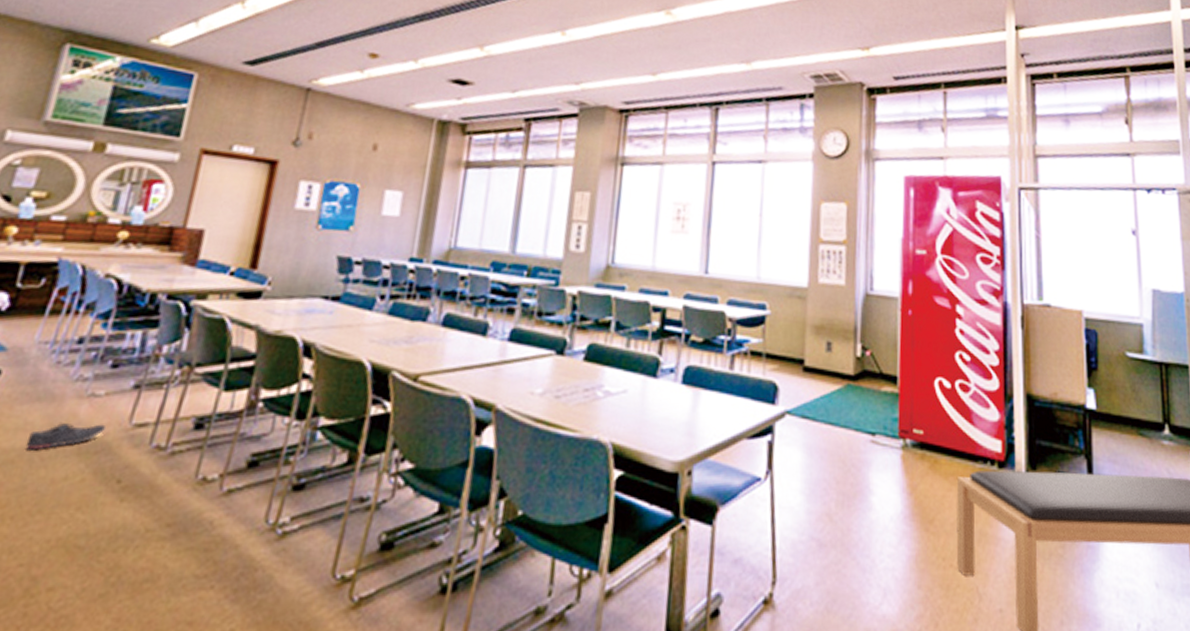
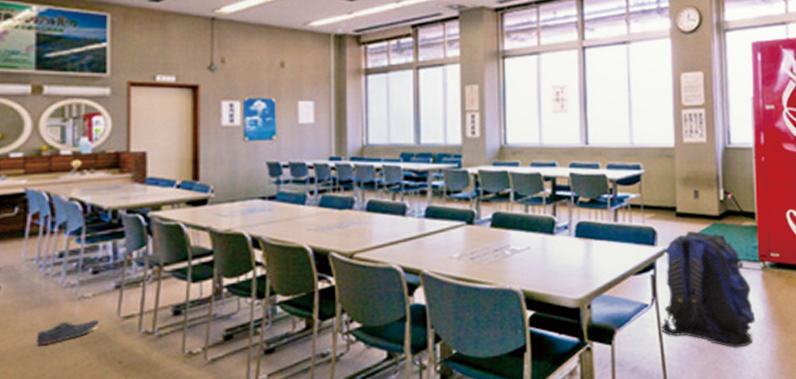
backpack: none [773,391,891,547] -> present [660,231,755,348]

